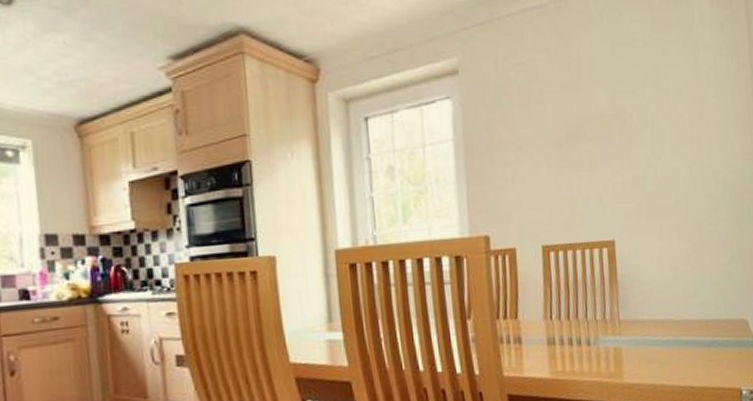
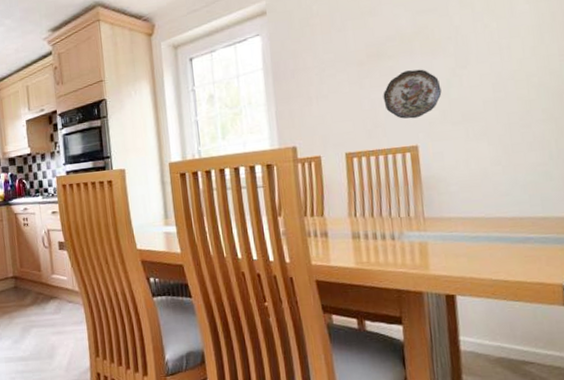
decorative plate: none [581,156,638,211] -> present [383,69,442,119]

